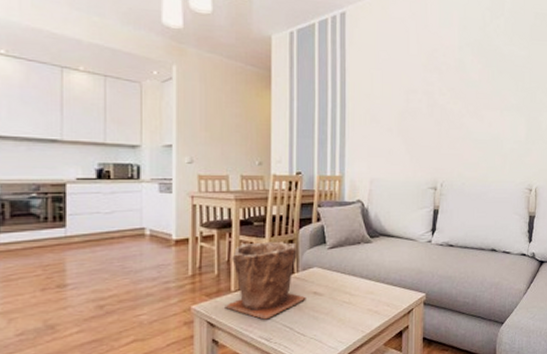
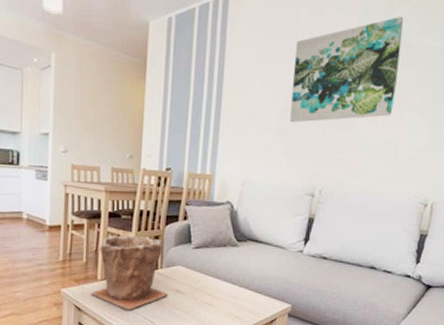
wall art: none [408,31,496,124] -> present [289,16,404,123]

